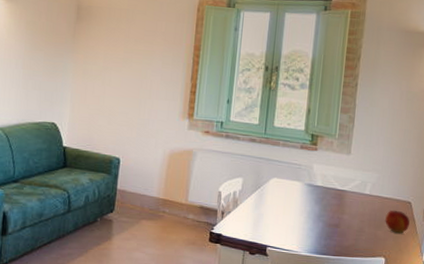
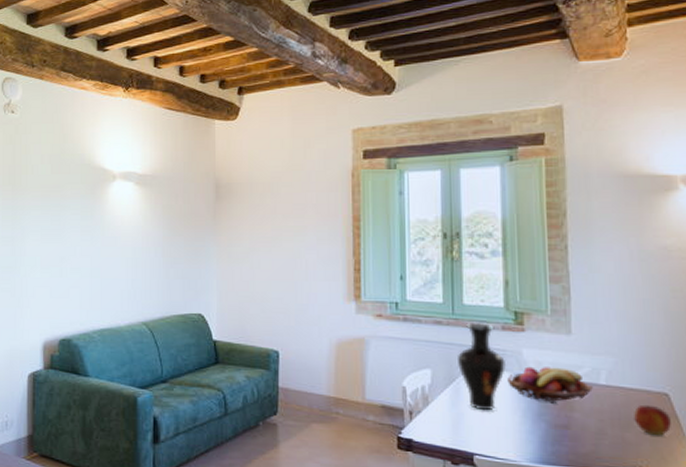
vase: none [264,142,300,213] -> present [458,323,506,411]
fruit basket: none [299,178,360,208] -> present [507,366,593,404]

